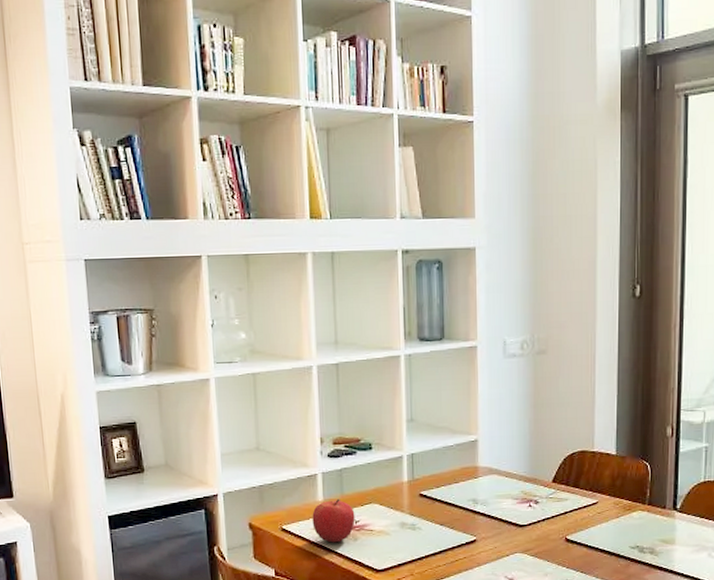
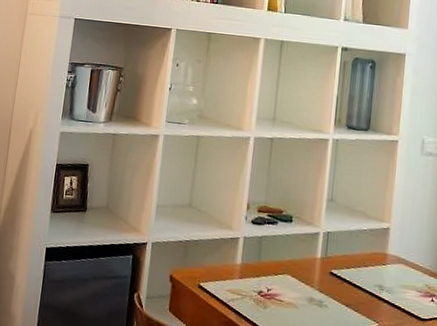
fruit: present [312,498,355,543] -> none [227,264,268,308]

